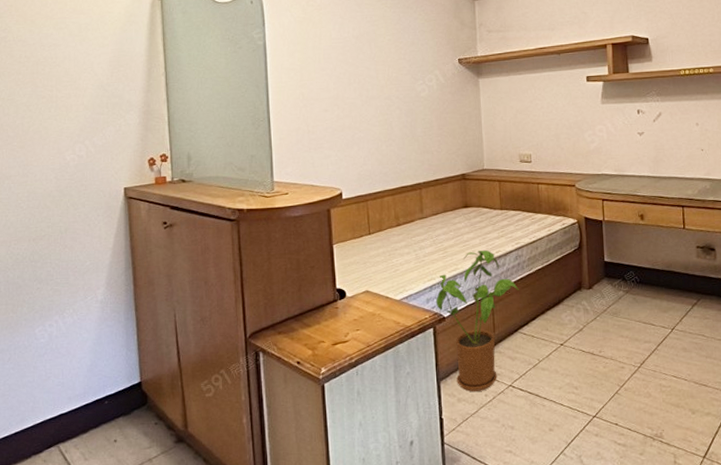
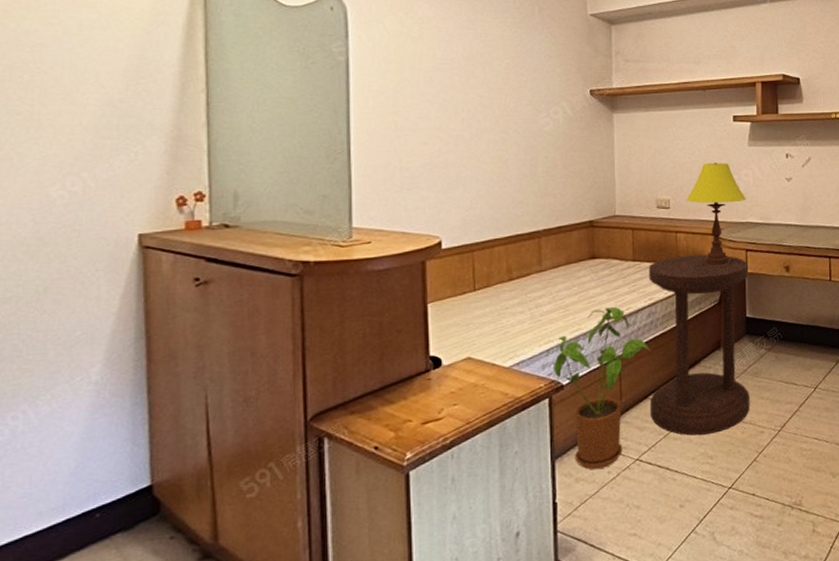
side table: none [514,204,611,367] -> present [648,254,750,435]
table lamp: none [546,120,601,215] -> present [686,163,746,266]

